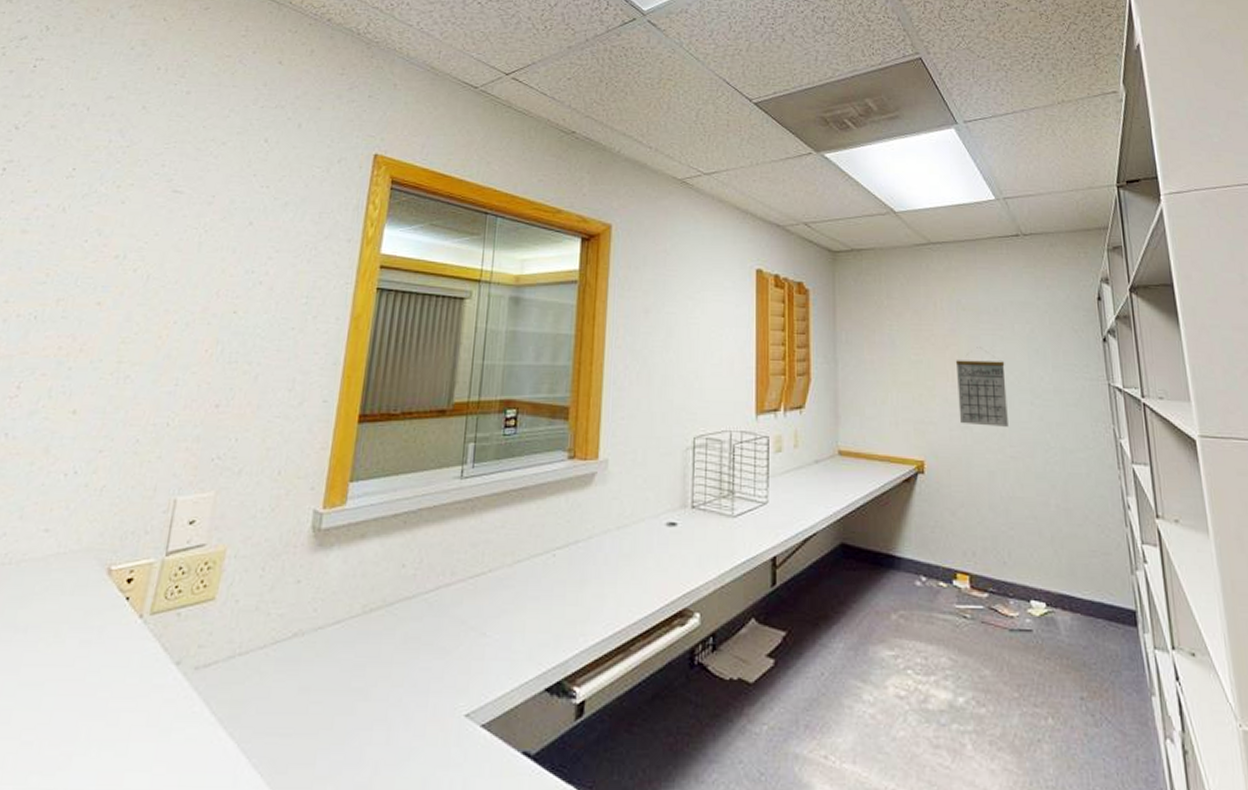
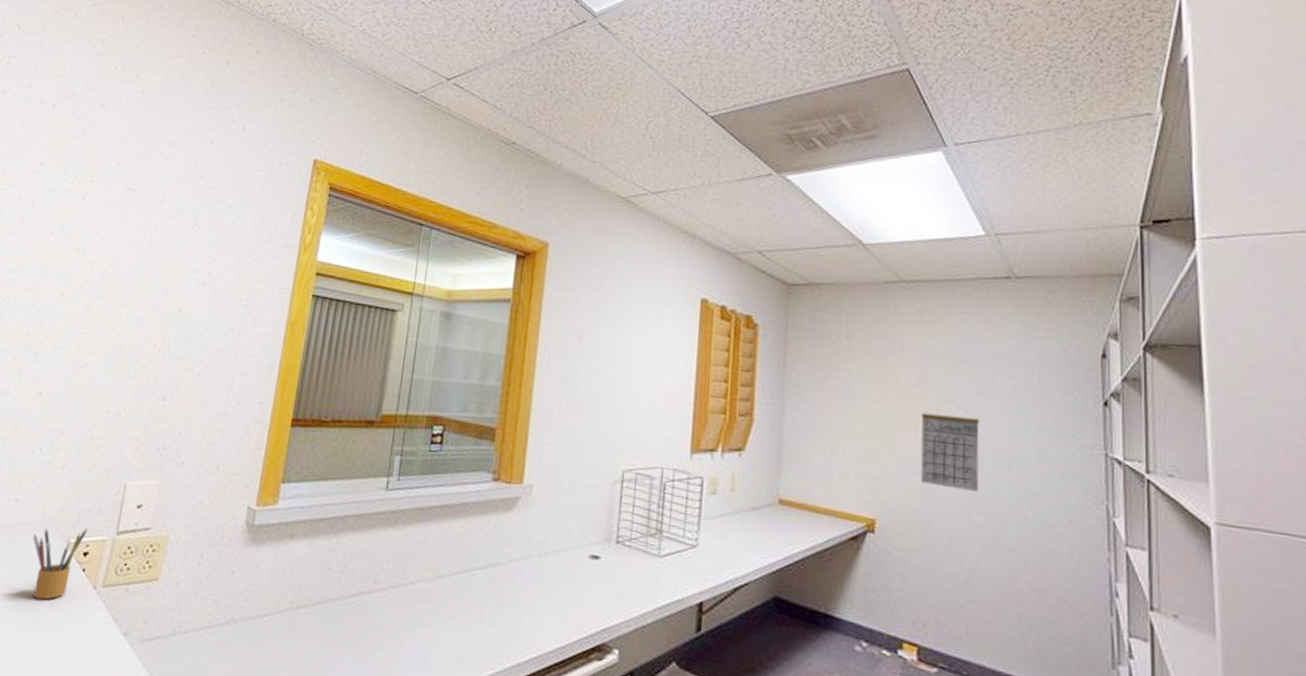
pencil box: none [66,552,132,637] -> present [33,527,88,600]

